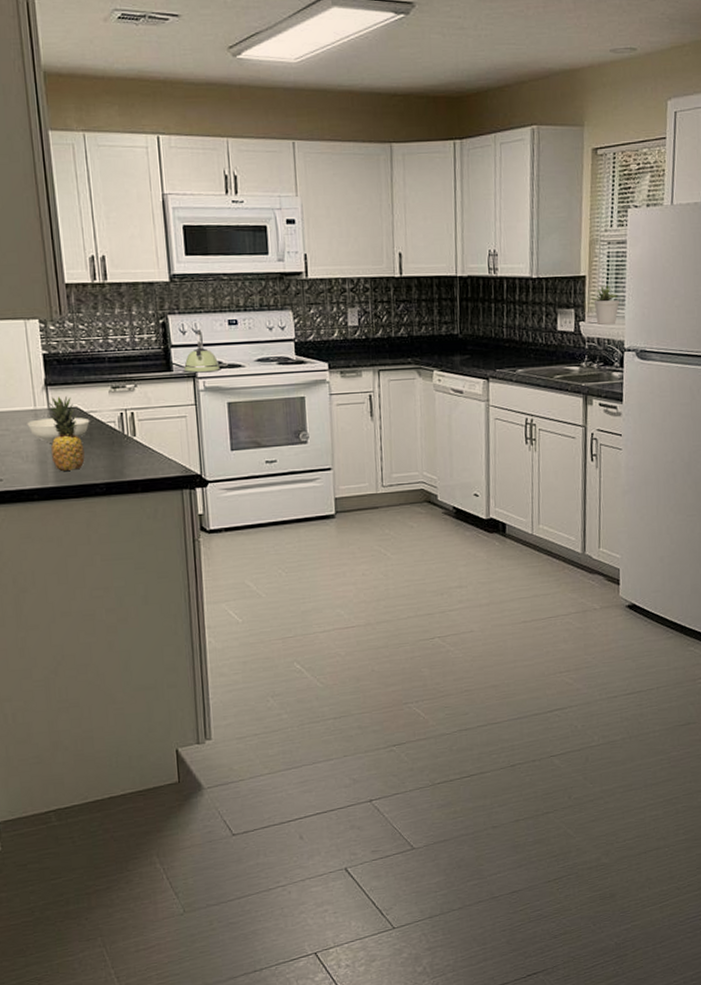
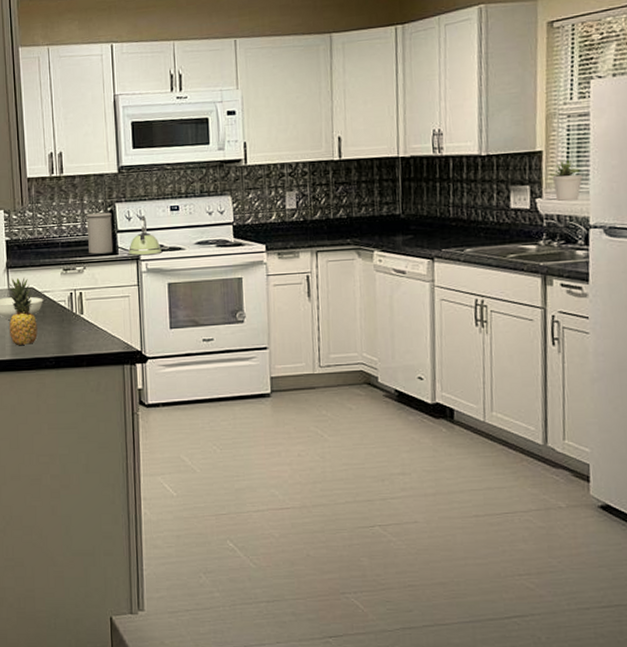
canister: none [135,324,168,371] -> present [86,212,114,254]

